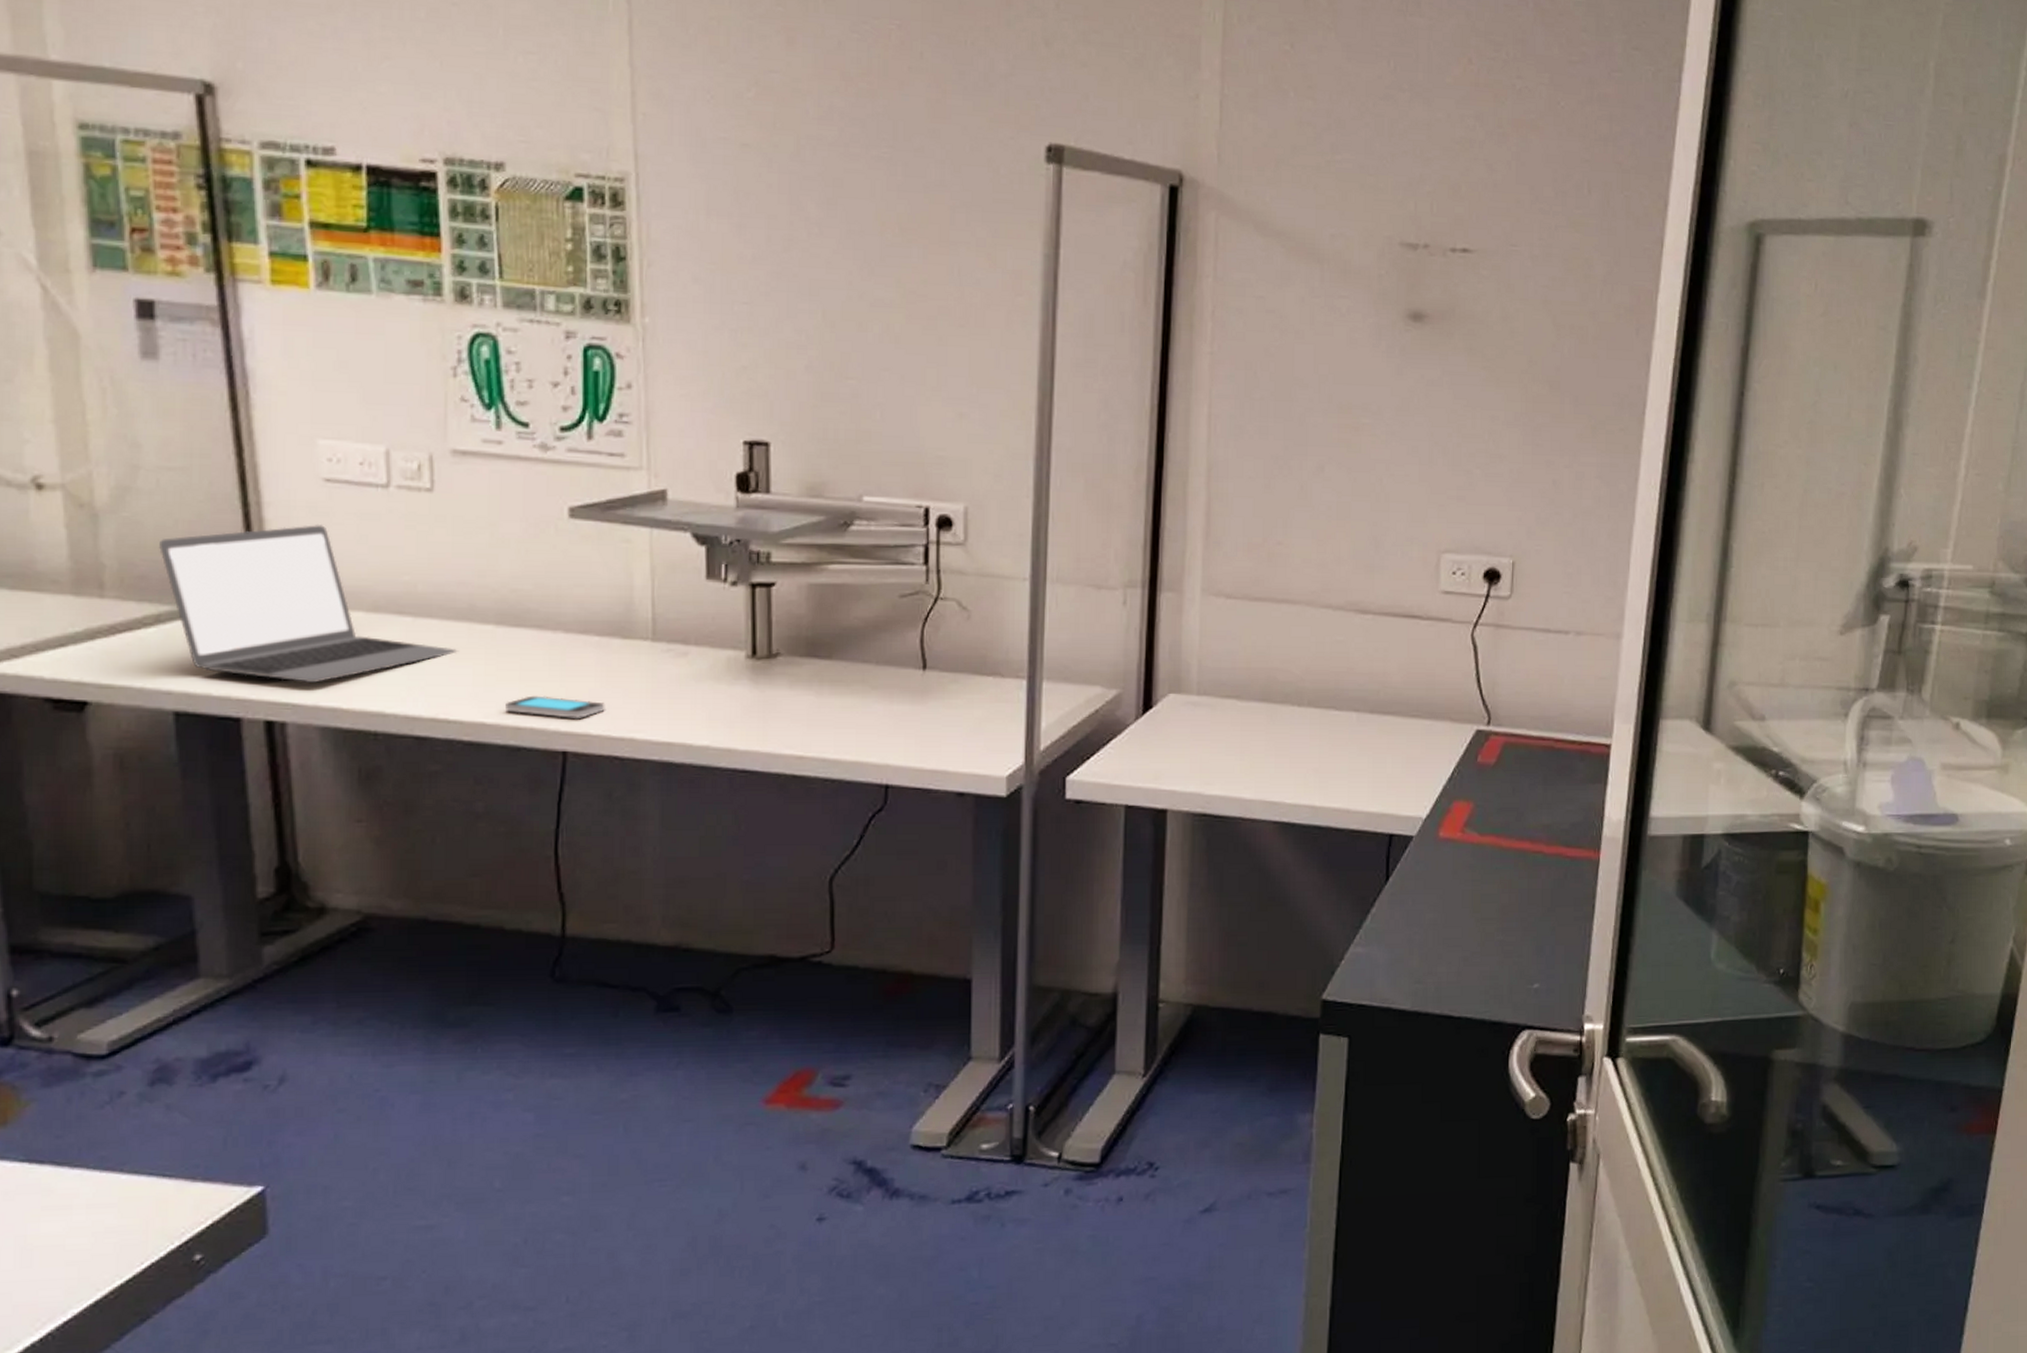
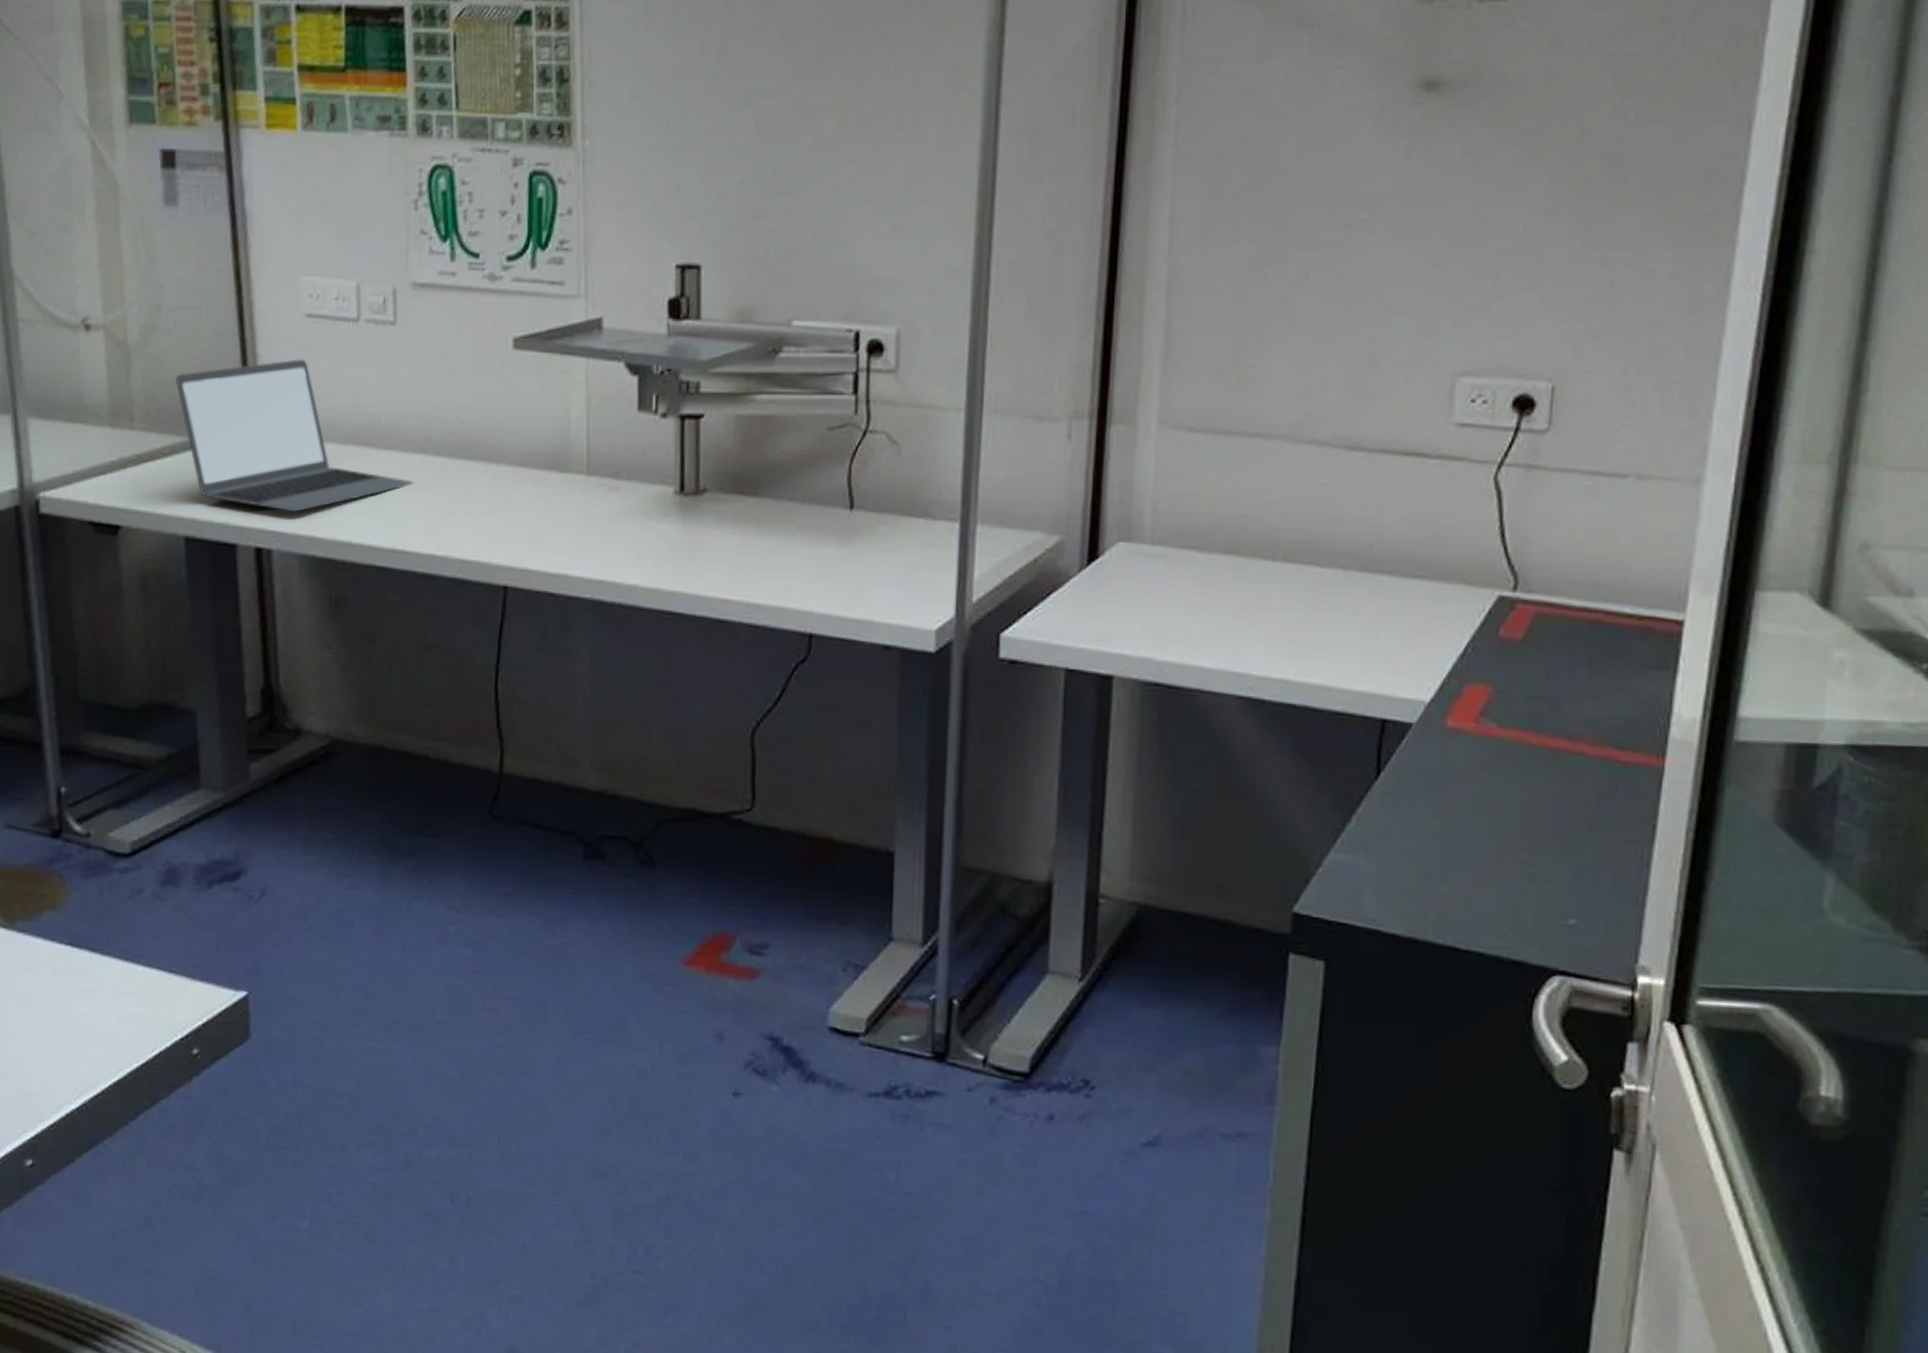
smartphone: present [505,695,605,720] -> none [454,529,543,554]

